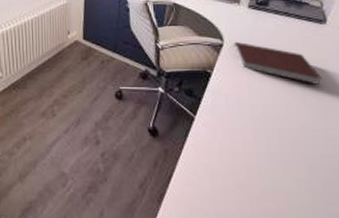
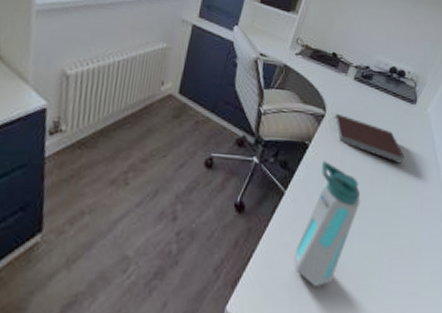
water bottle: none [214,87,278,205] -> present [294,161,361,287]

